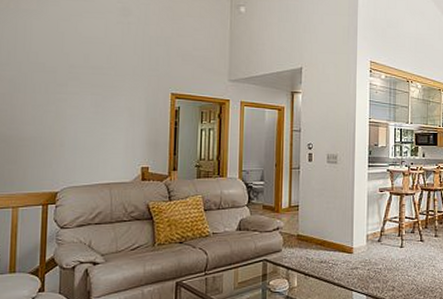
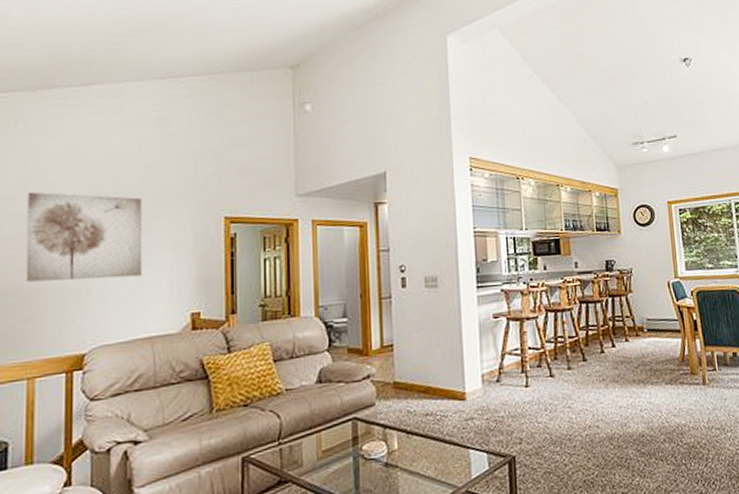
wall art: none [13,60,106,135] -> present [25,191,143,282]

